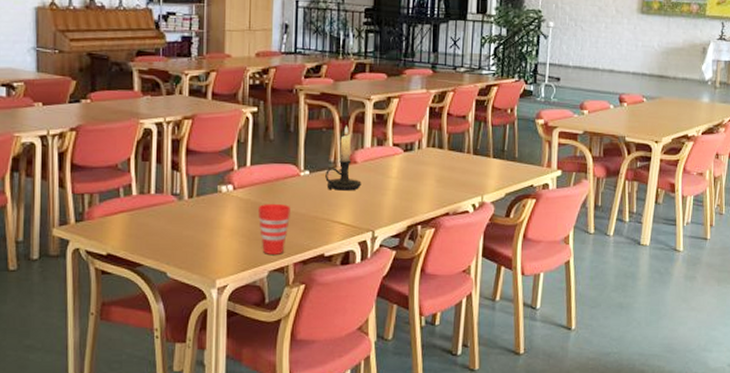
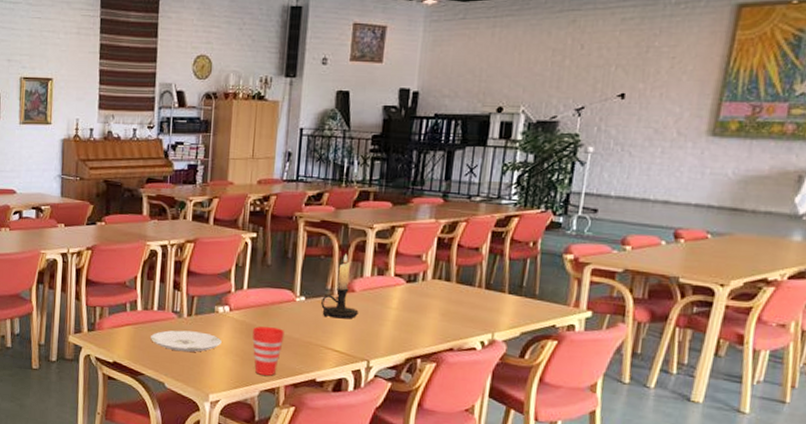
plate: none [147,213,227,237] -> present [150,330,222,352]

